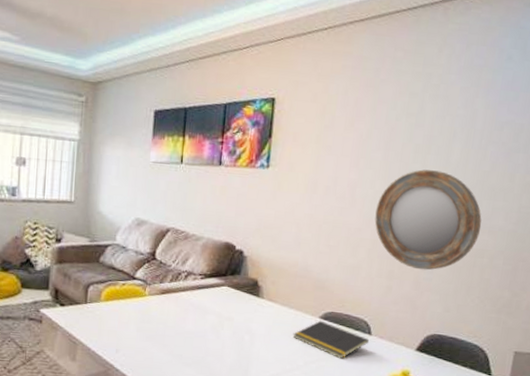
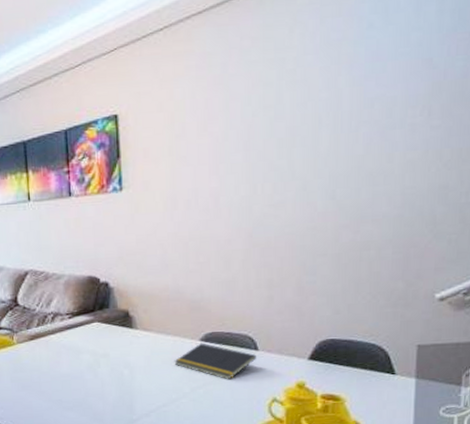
home mirror: present [374,169,482,271] -> none [244,163,363,274]

